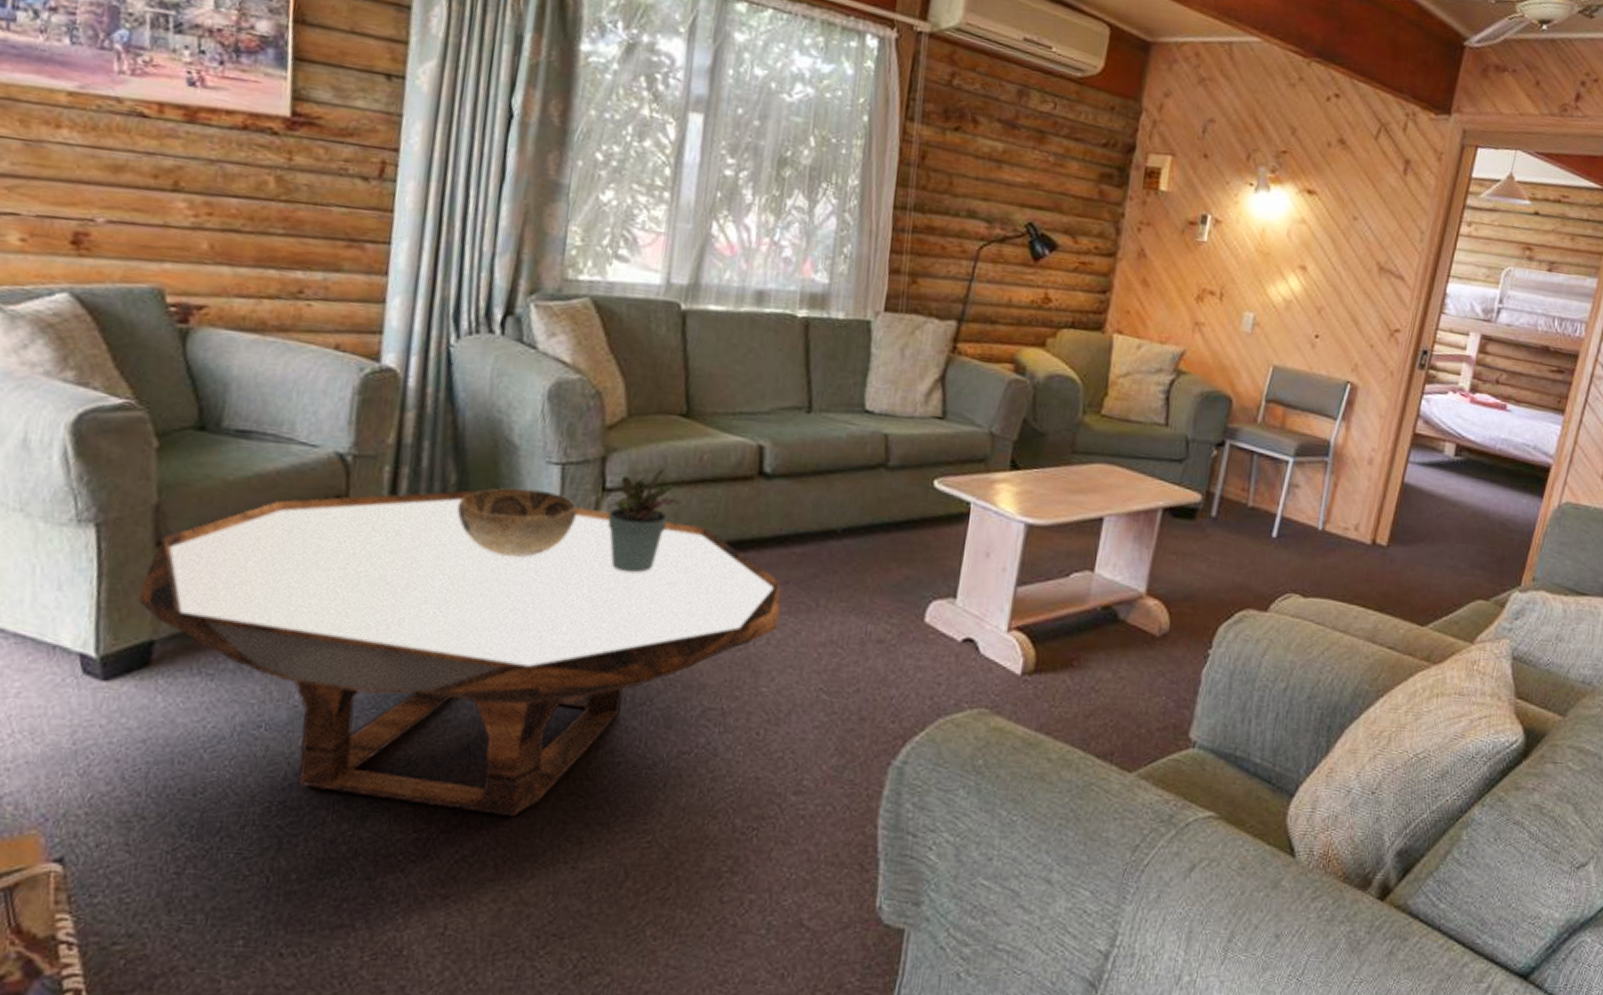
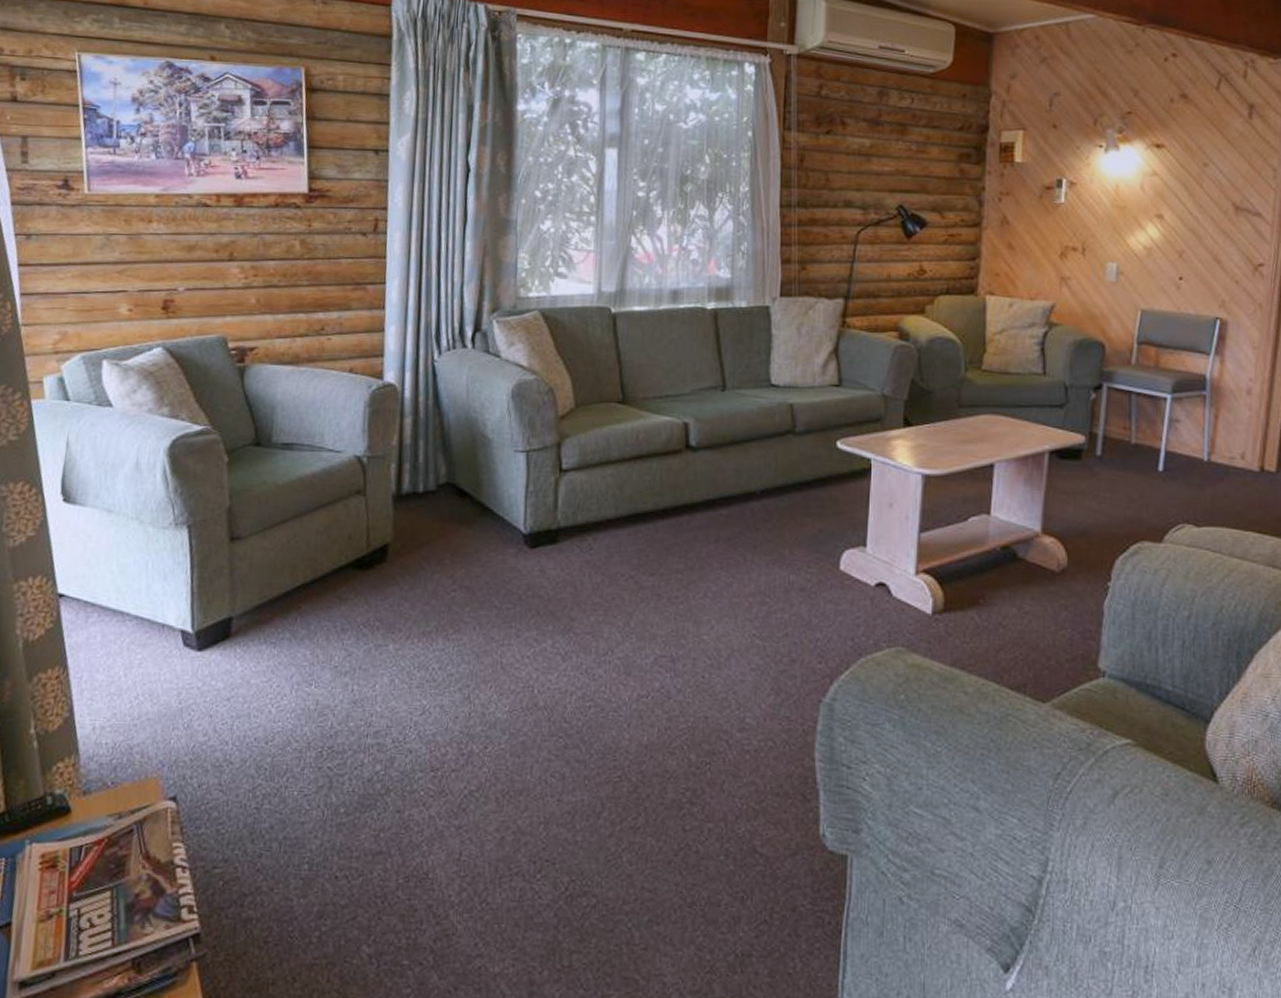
coffee table: present [137,490,781,817] -> none [219,479,713,757]
decorative bowl: present [456,488,578,559] -> none [447,474,541,534]
potted plant: present [607,467,682,574] -> none [565,448,625,541]

